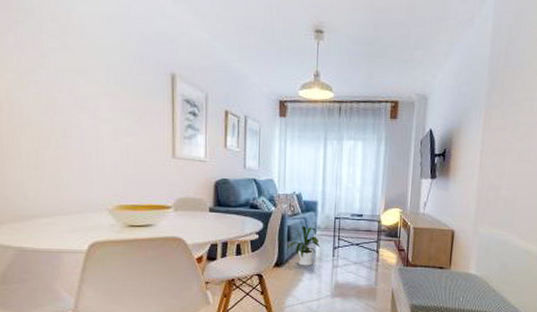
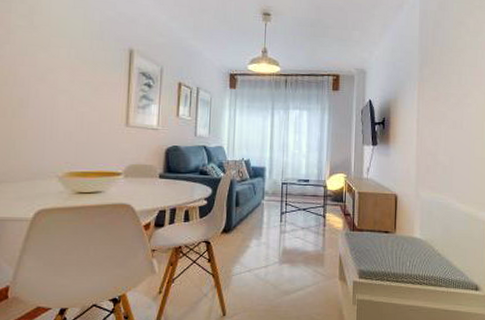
house plant: present [287,226,322,266] -> none [235,191,270,232]

